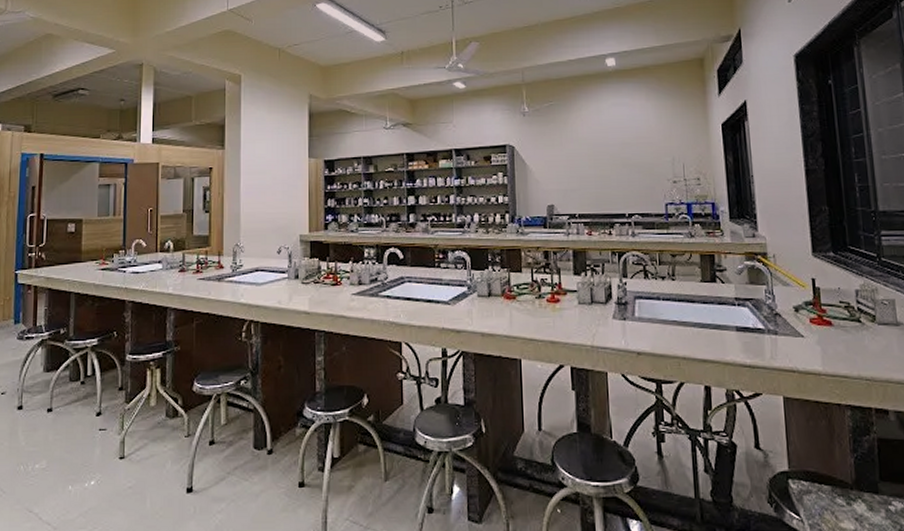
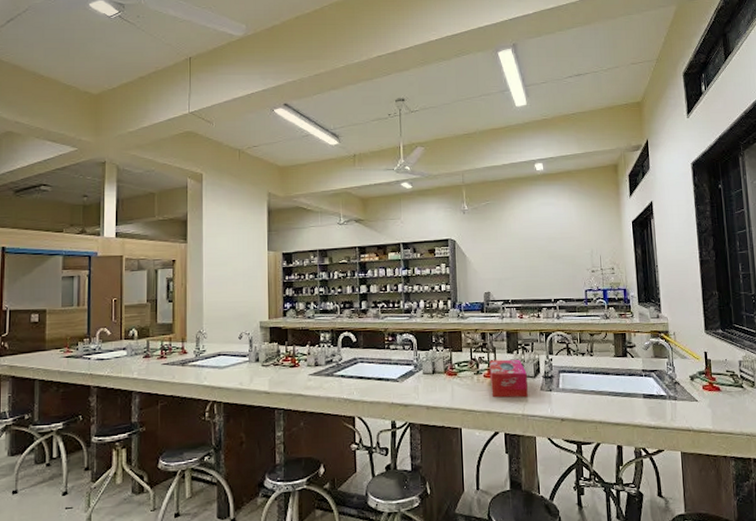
tissue box: none [553,282,598,327] -> present [489,359,528,398]

